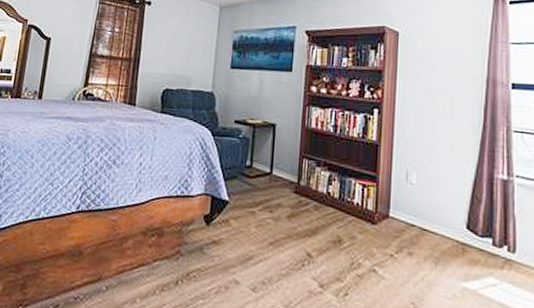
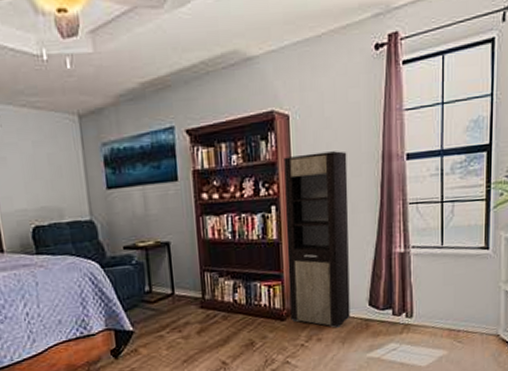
cabinet: none [382,67,451,246] -> present [284,151,350,328]

